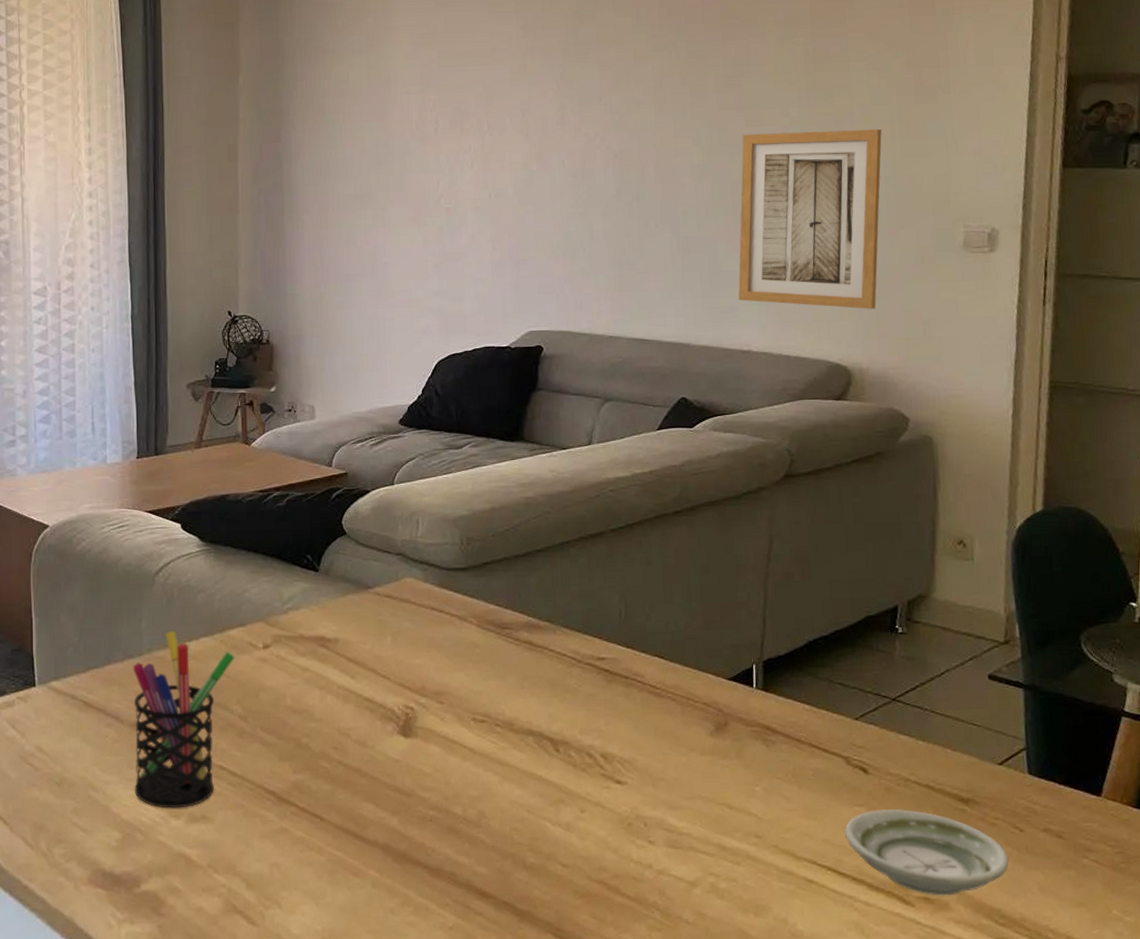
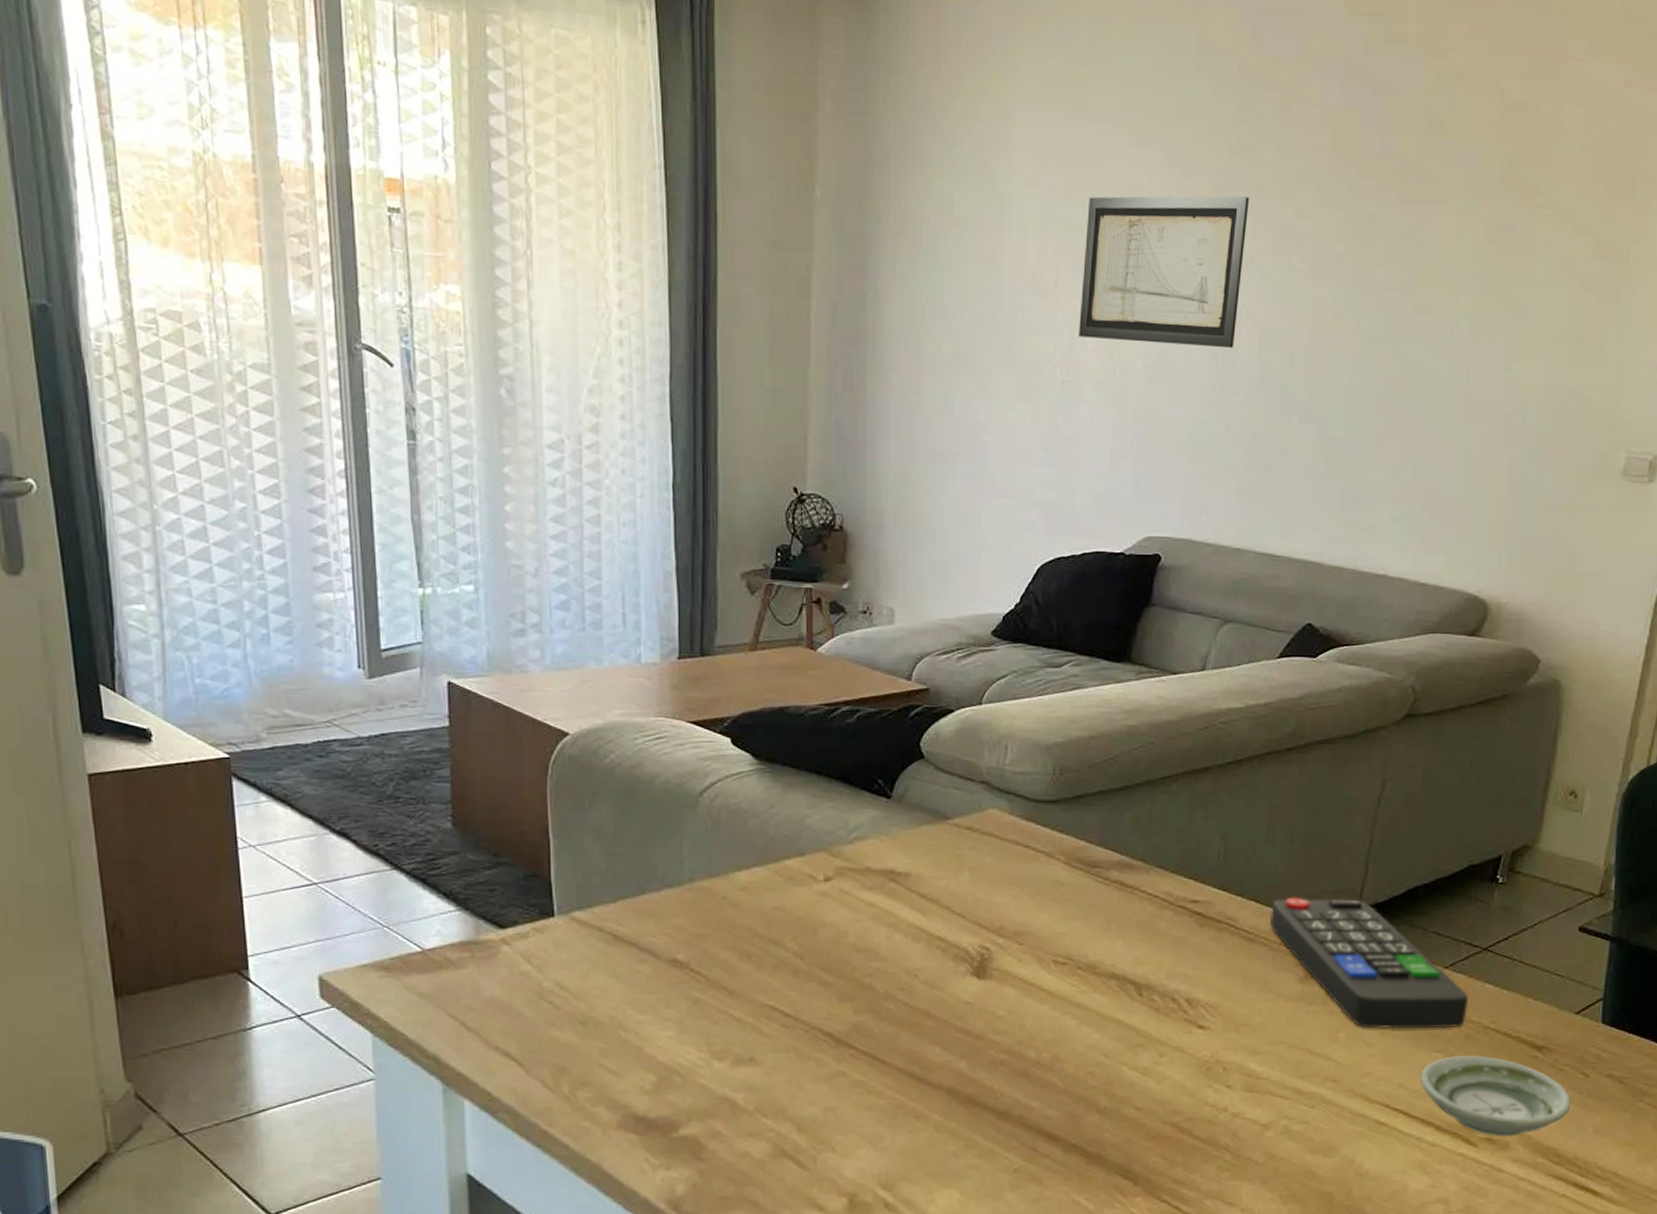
pen holder: present [133,631,235,809] -> none [671,859,791,1051]
wall art: none [457,49,594,172] -> present [1079,196,1249,349]
remote control: none [675,652,885,782] -> present [1270,897,1468,1029]
wall art: present [738,128,882,309] -> none [1380,321,1557,537]

